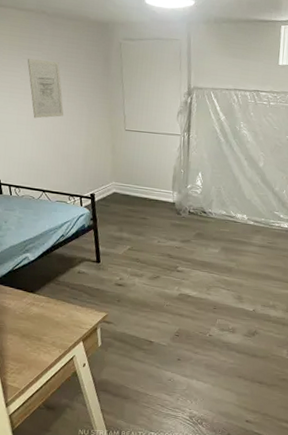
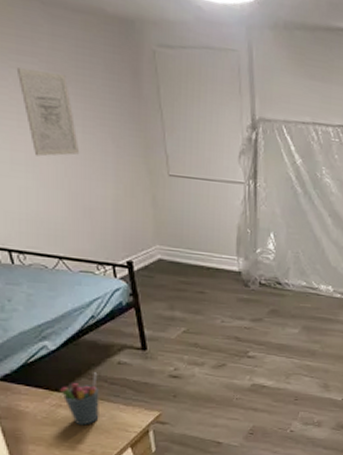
pen holder: none [34,279,63,321] -> present [60,372,99,426]

